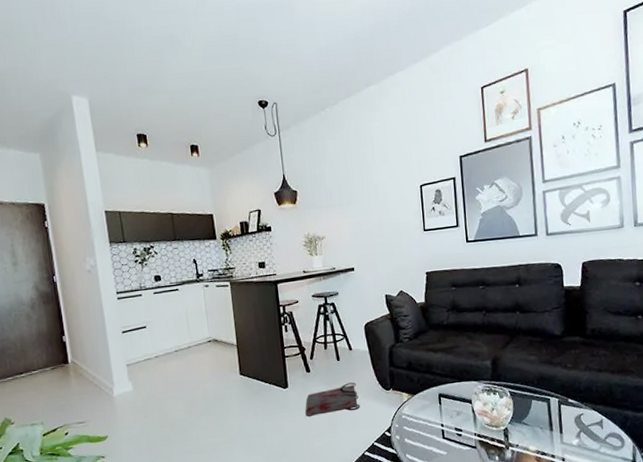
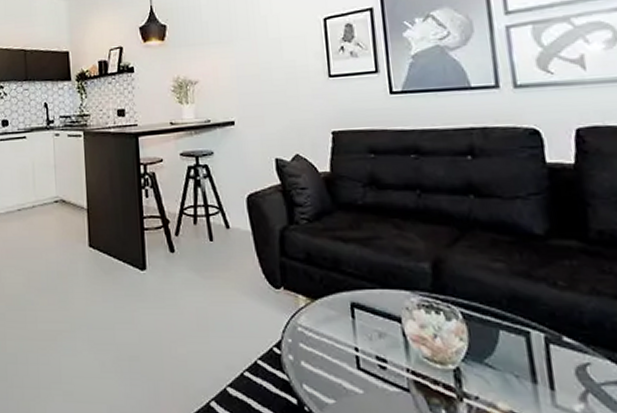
bag: present [305,382,361,417] -> none [166,272,240,313]

